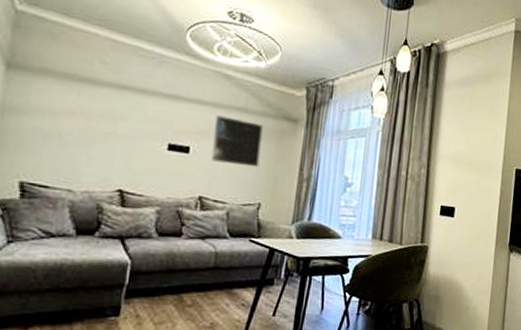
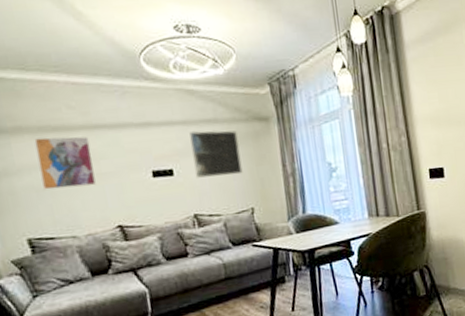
wall art: none [51,84,114,145] -> present [34,136,97,190]

